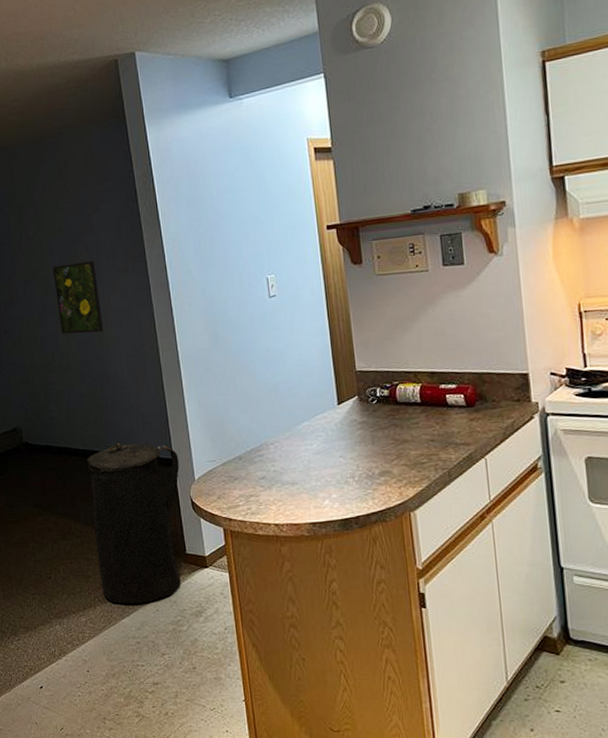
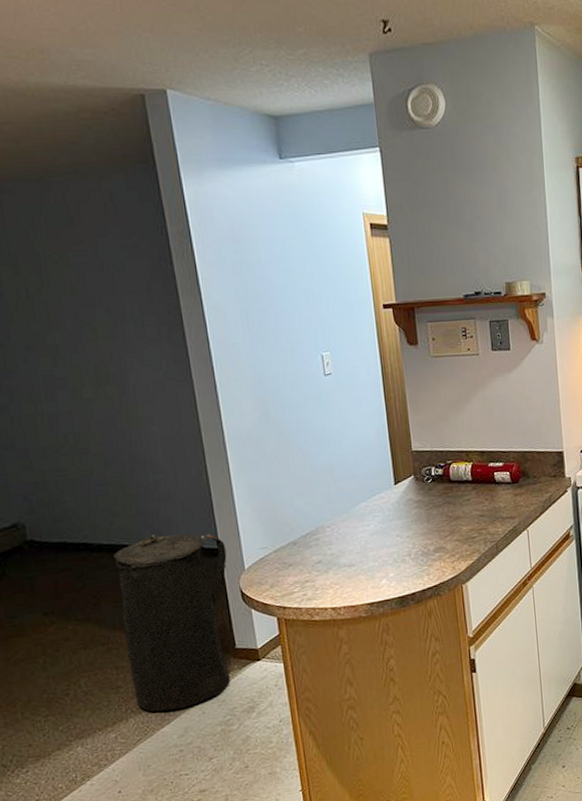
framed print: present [52,261,104,334] -> none [62,327,133,412]

